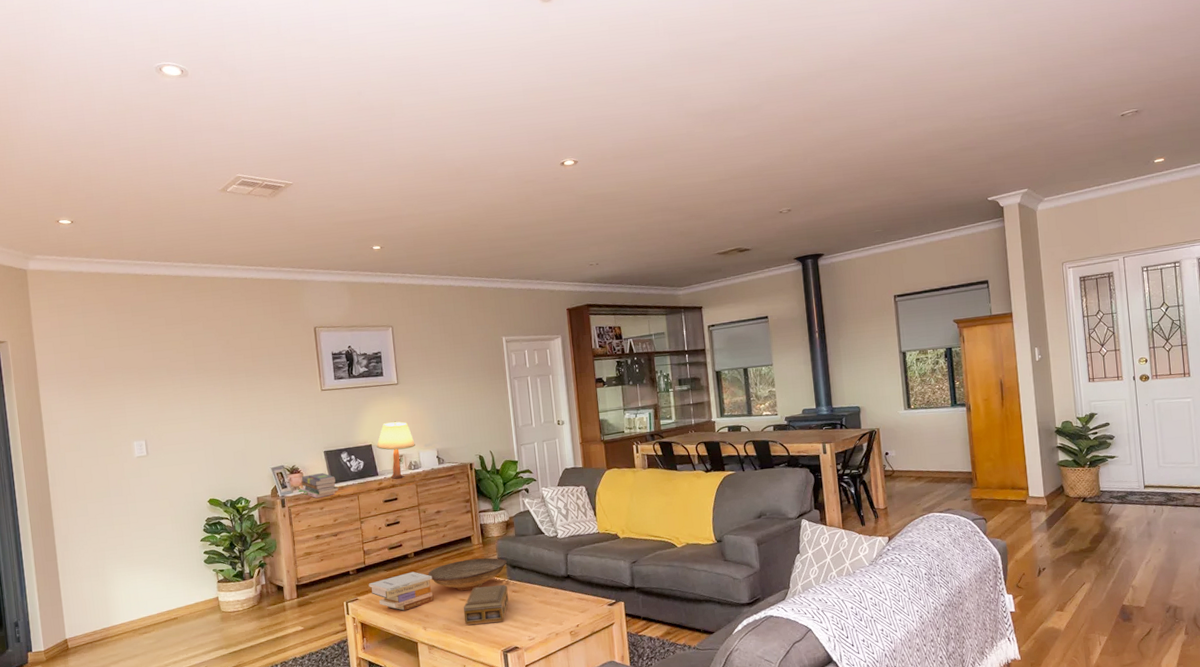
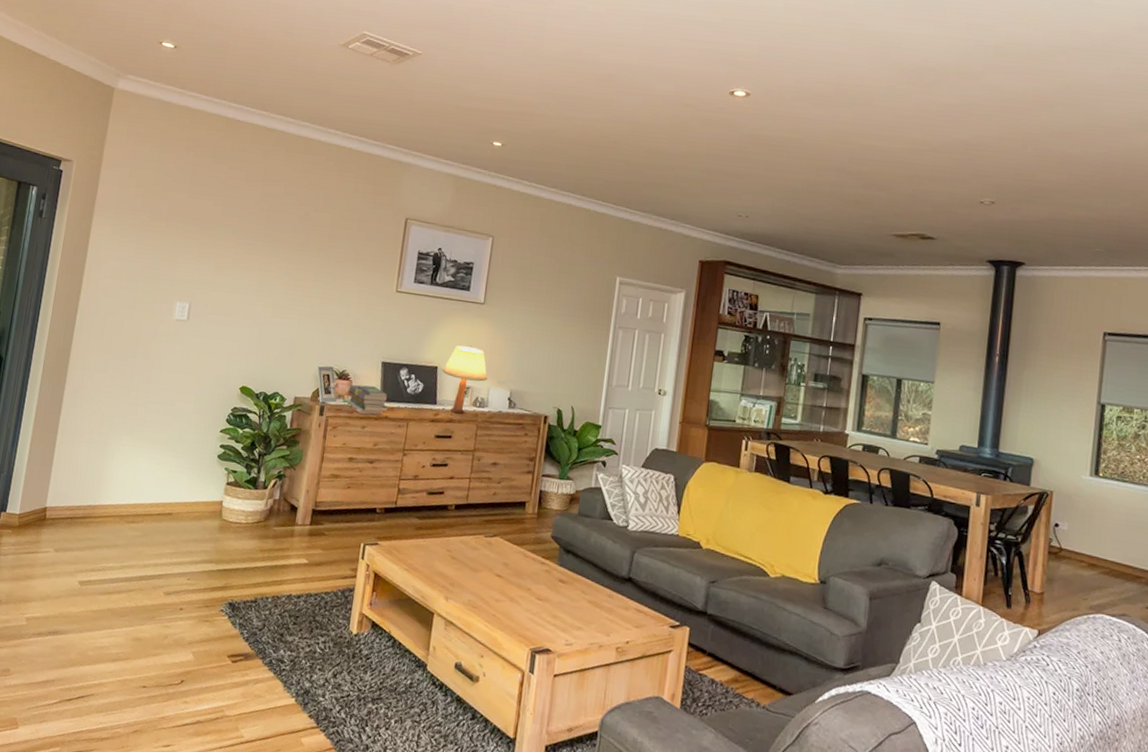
books: present [368,571,434,612] -> none [394,526,470,573]
decorative bowl: present [428,557,507,591] -> none [465,527,561,567]
decorative box: present [463,585,509,626] -> none [494,564,555,615]

